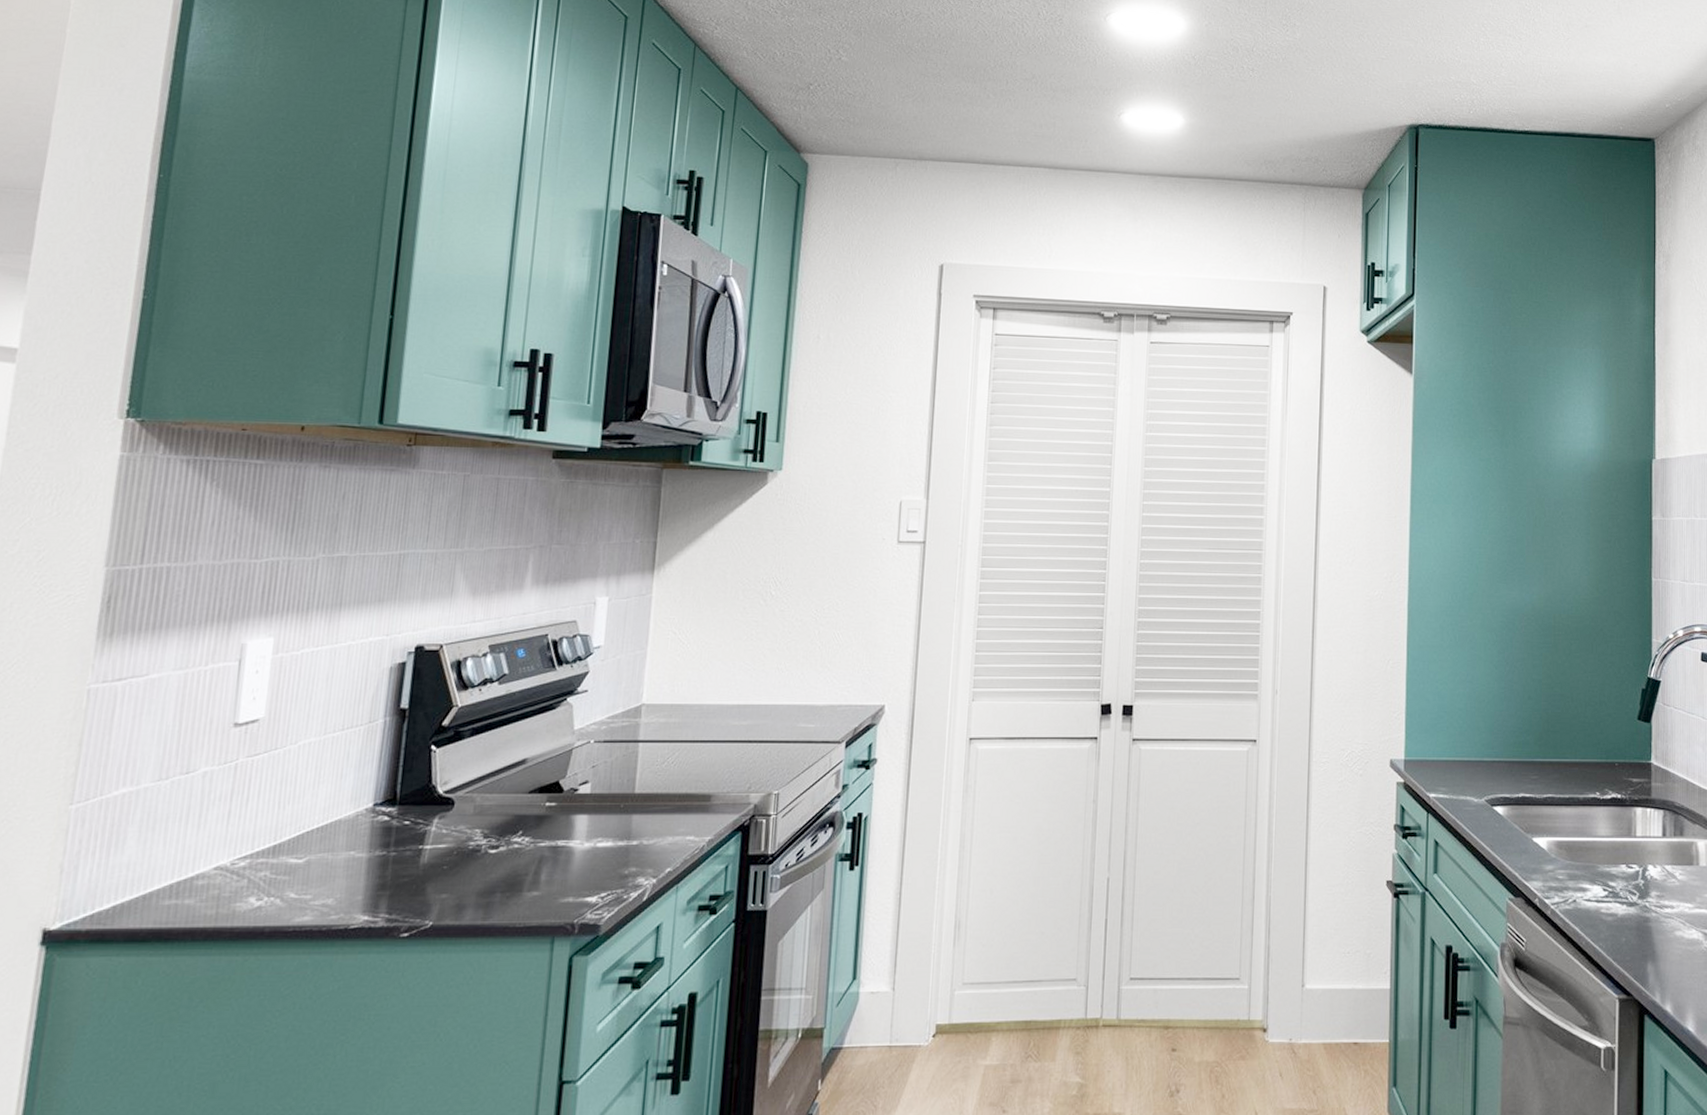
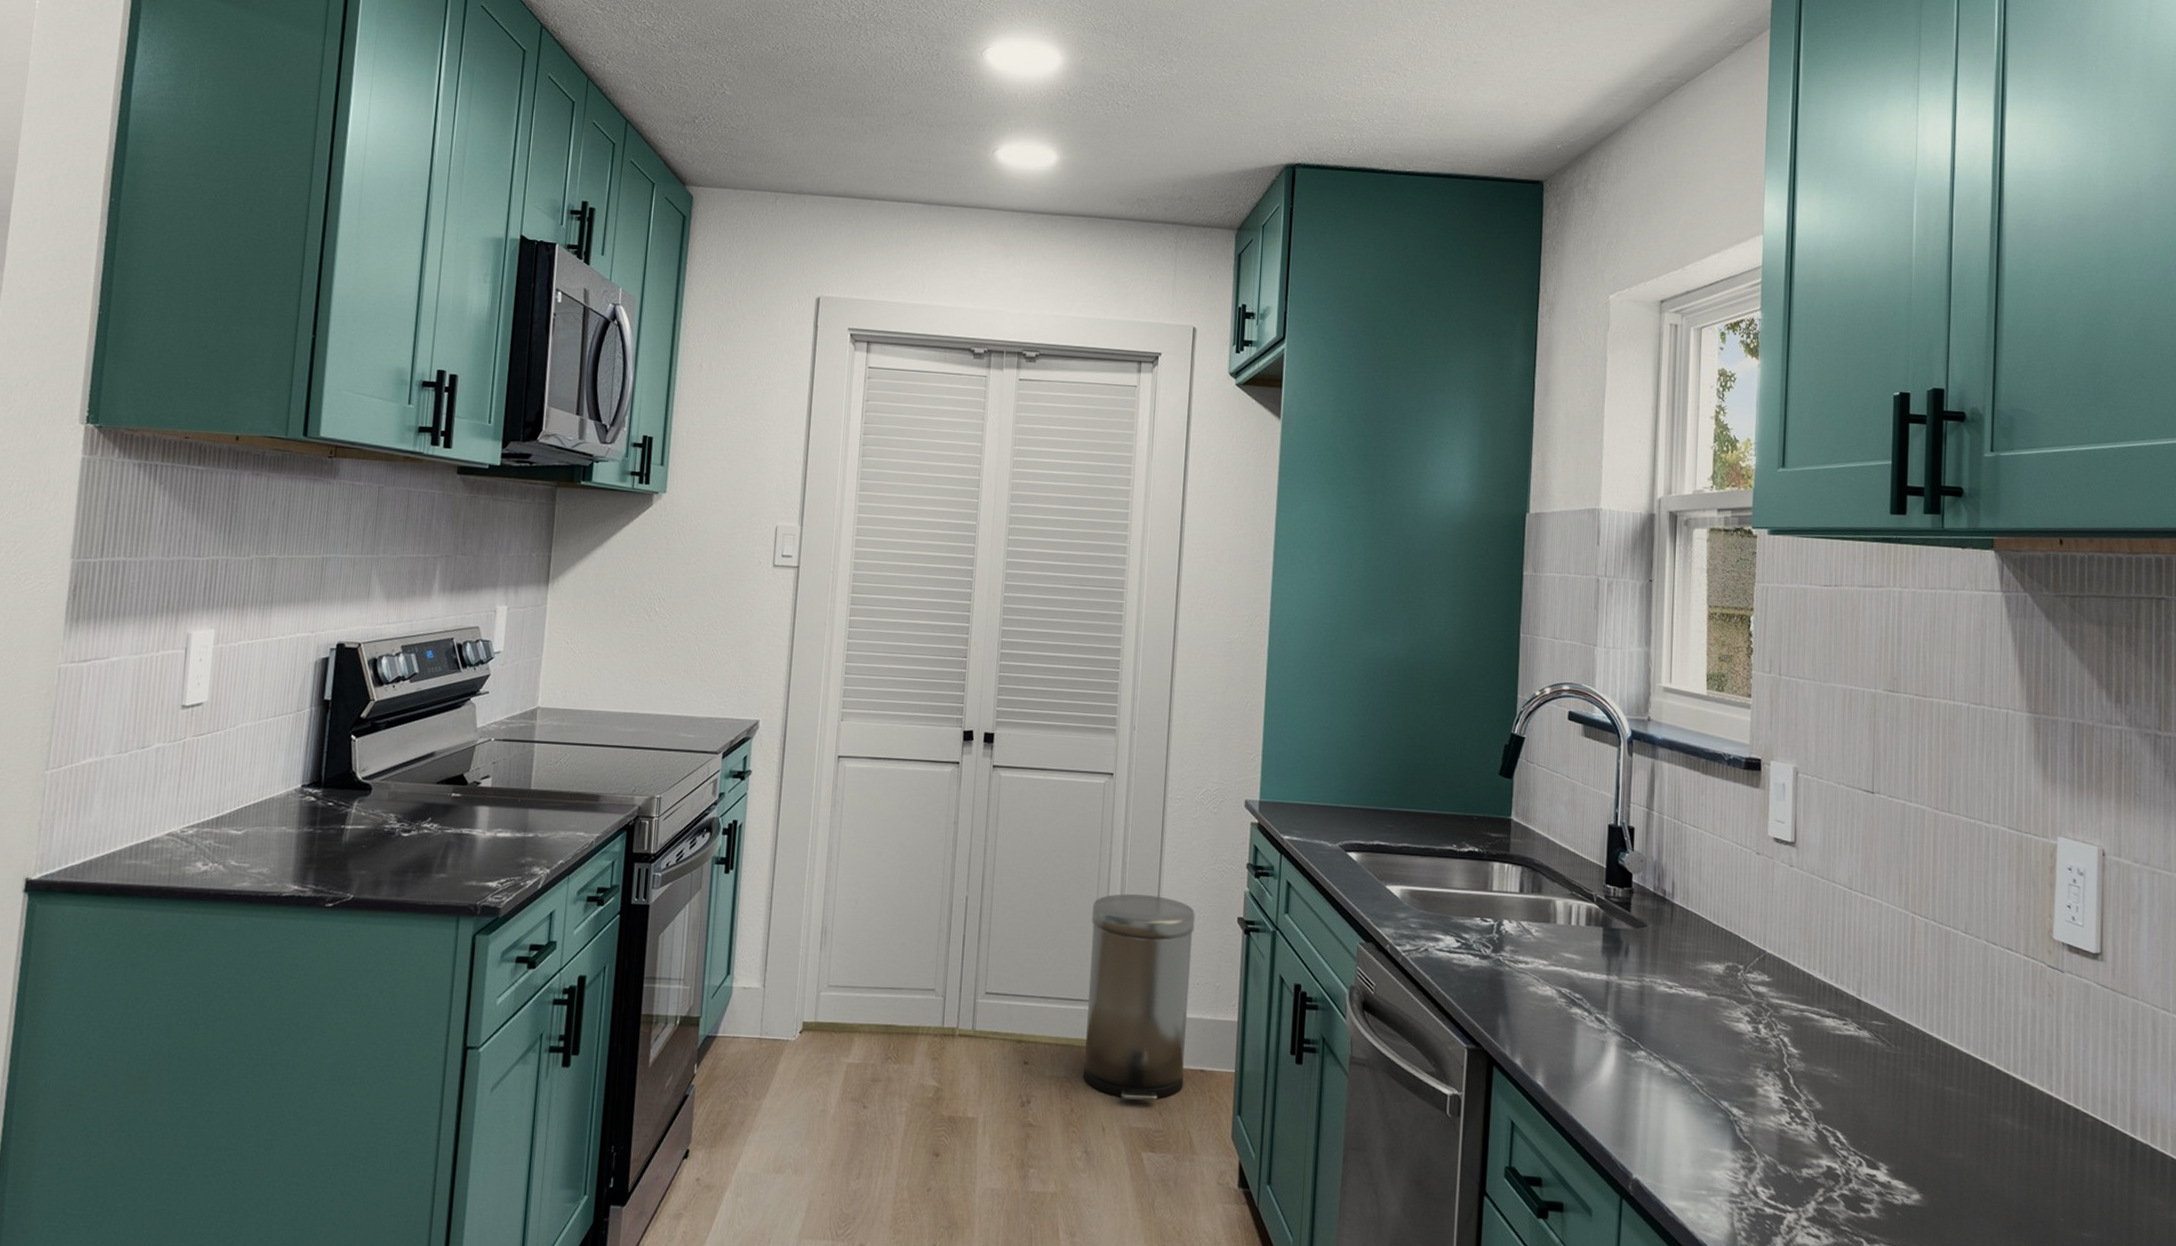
pedal bin: none [1233,864,1344,1081] -> present [1082,894,1195,1102]

